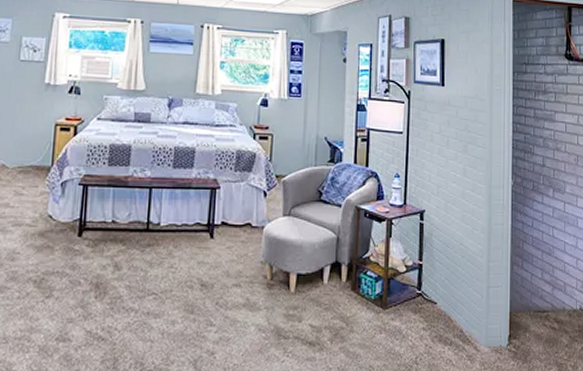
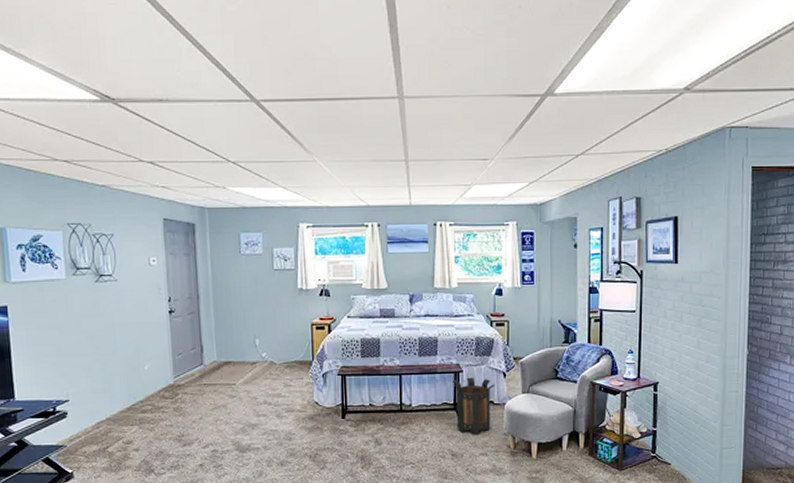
decorative basket: none [208,194,255,262] -> present [453,377,495,435]

